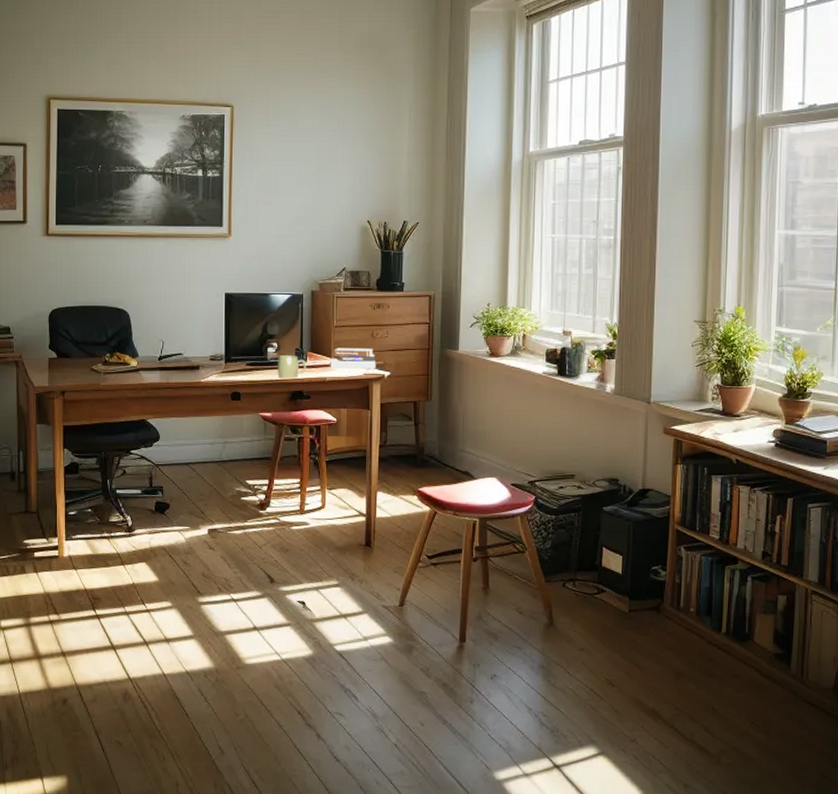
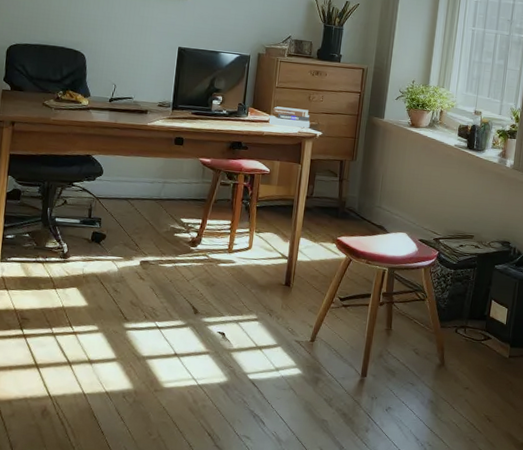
mug: present [277,354,307,380] -> none [219,108,248,131]

